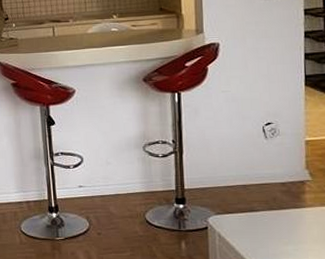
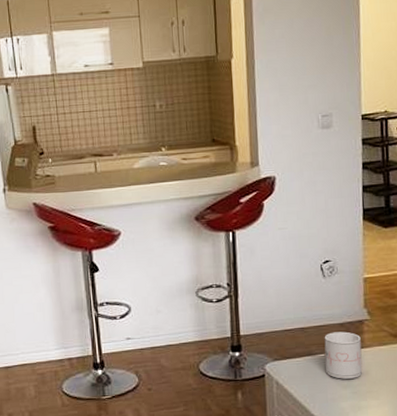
mug: none [266,191,304,236] -> present [324,331,363,379]

